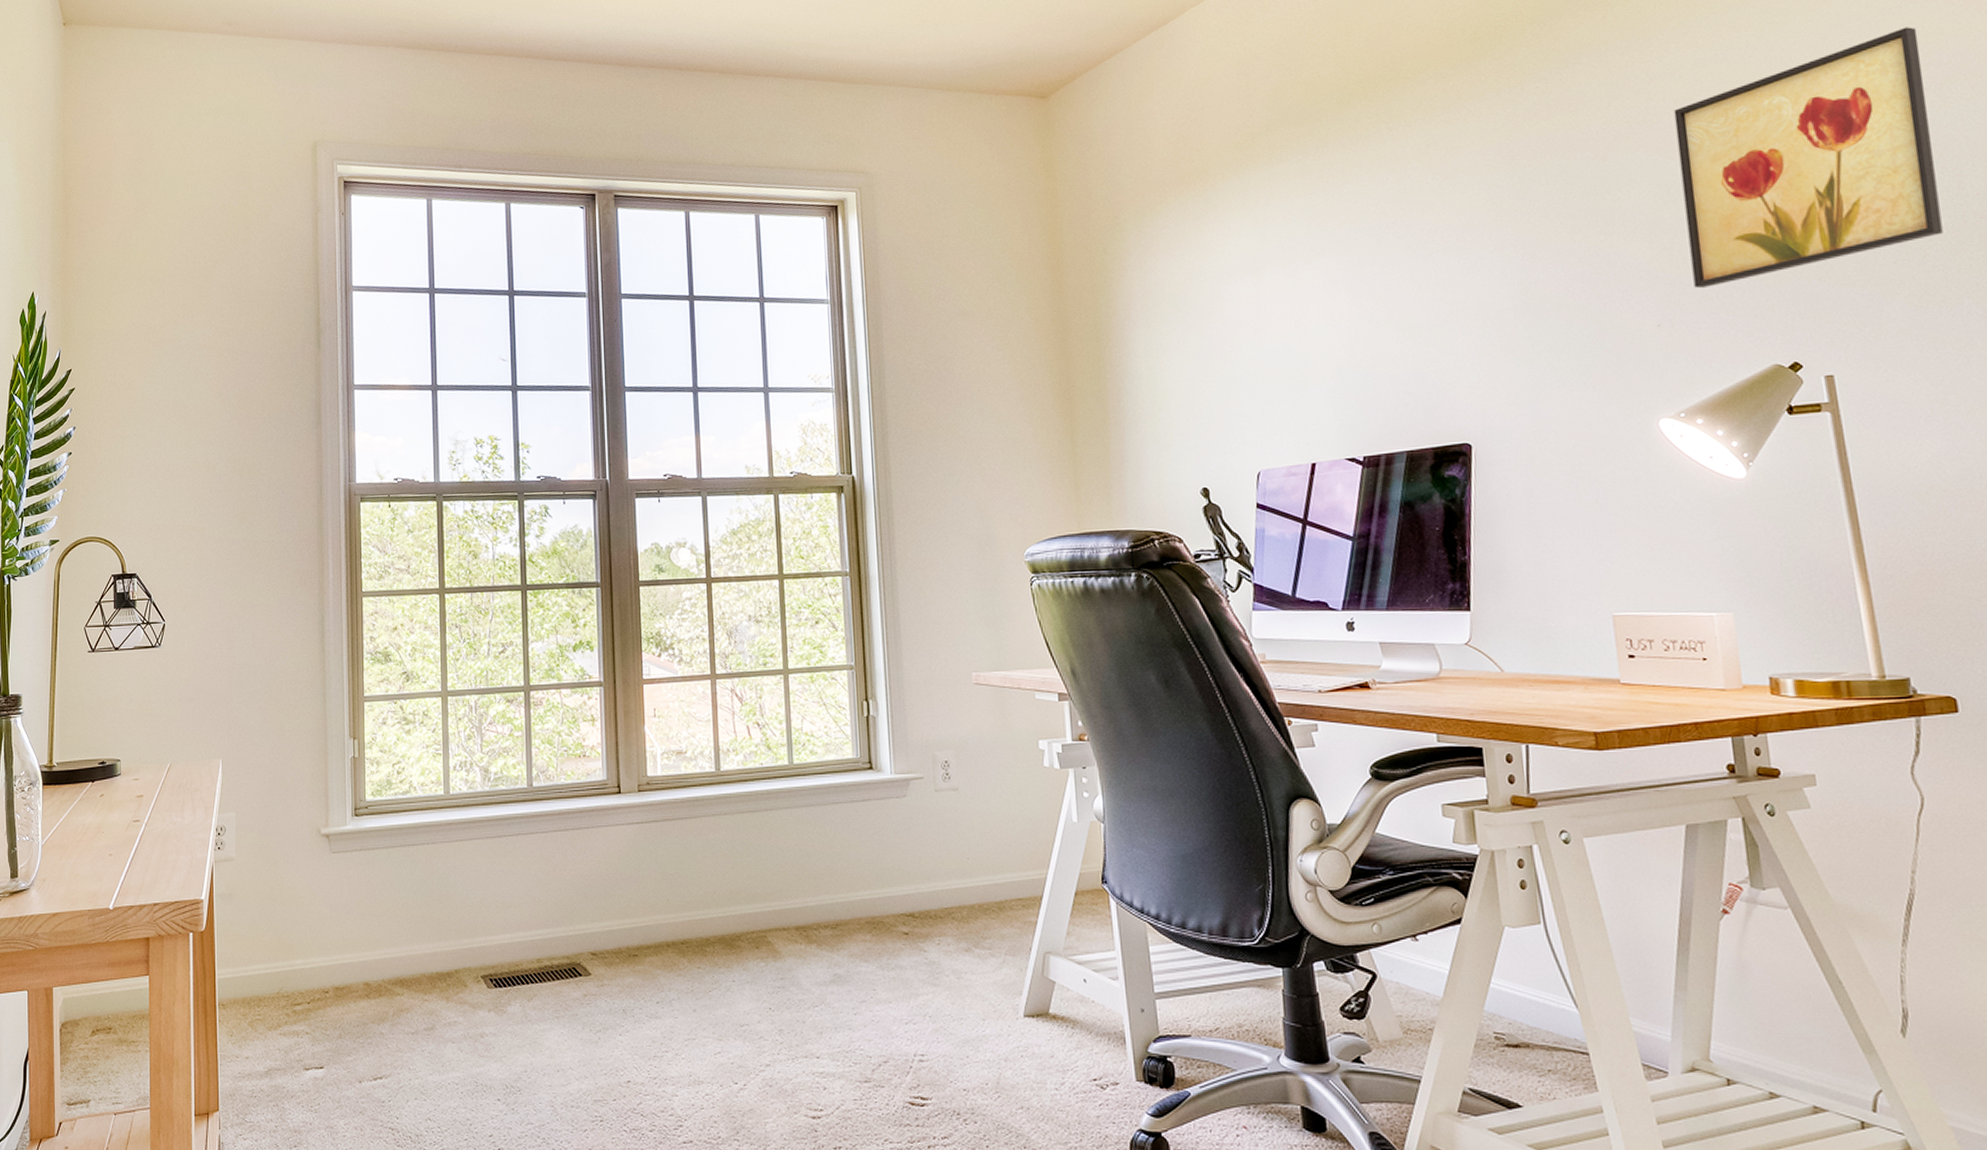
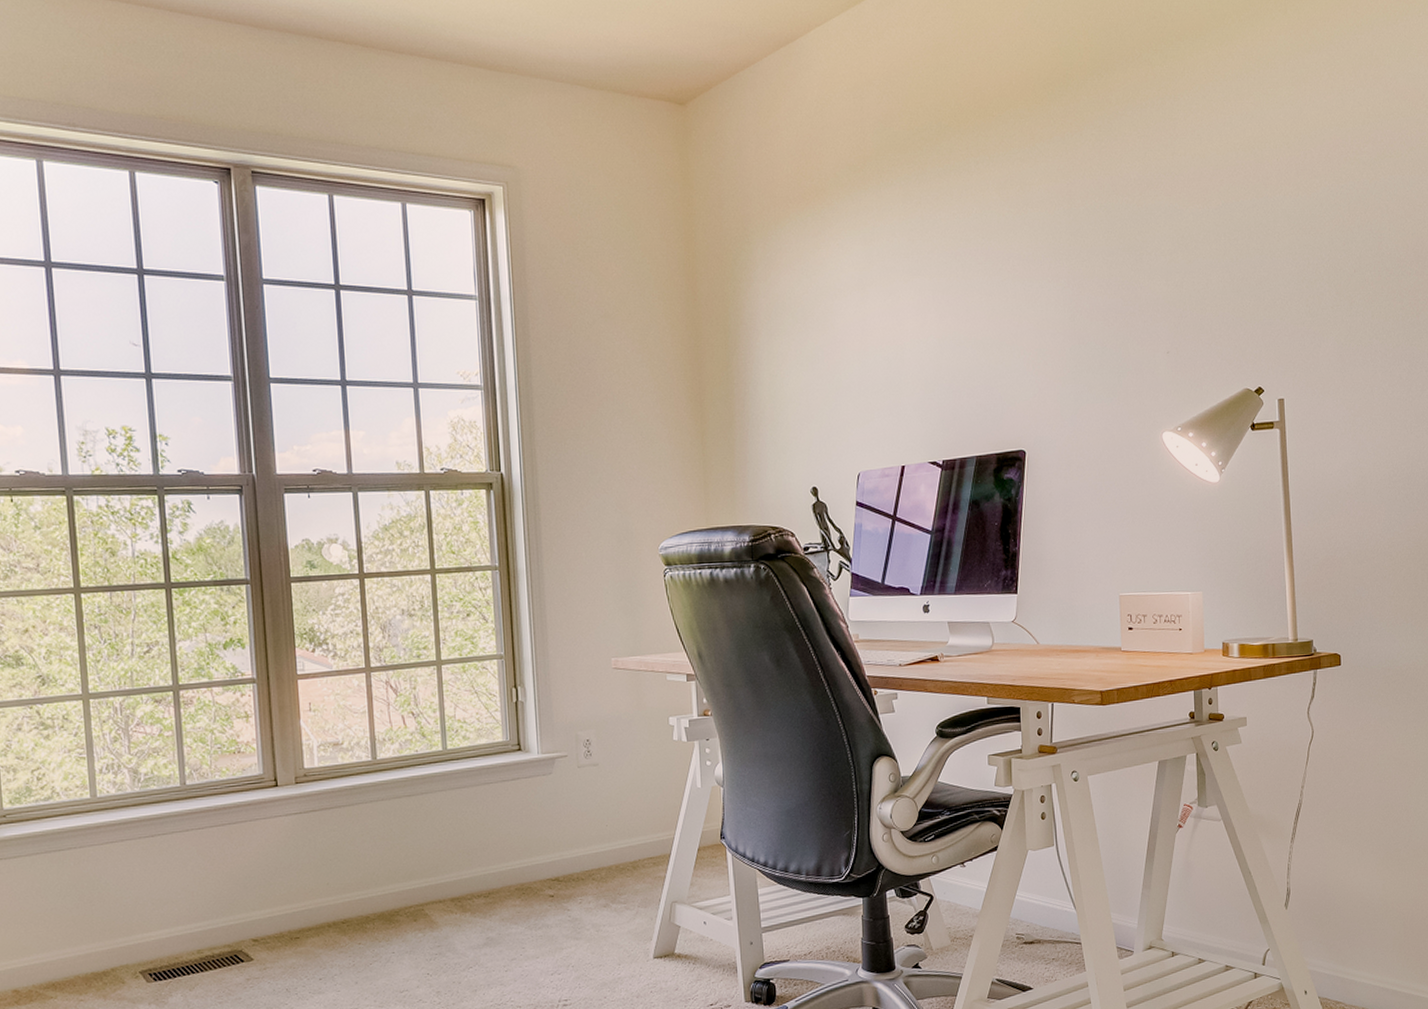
wall art: present [1673,27,1943,289] -> none [1191,108,1365,322]

